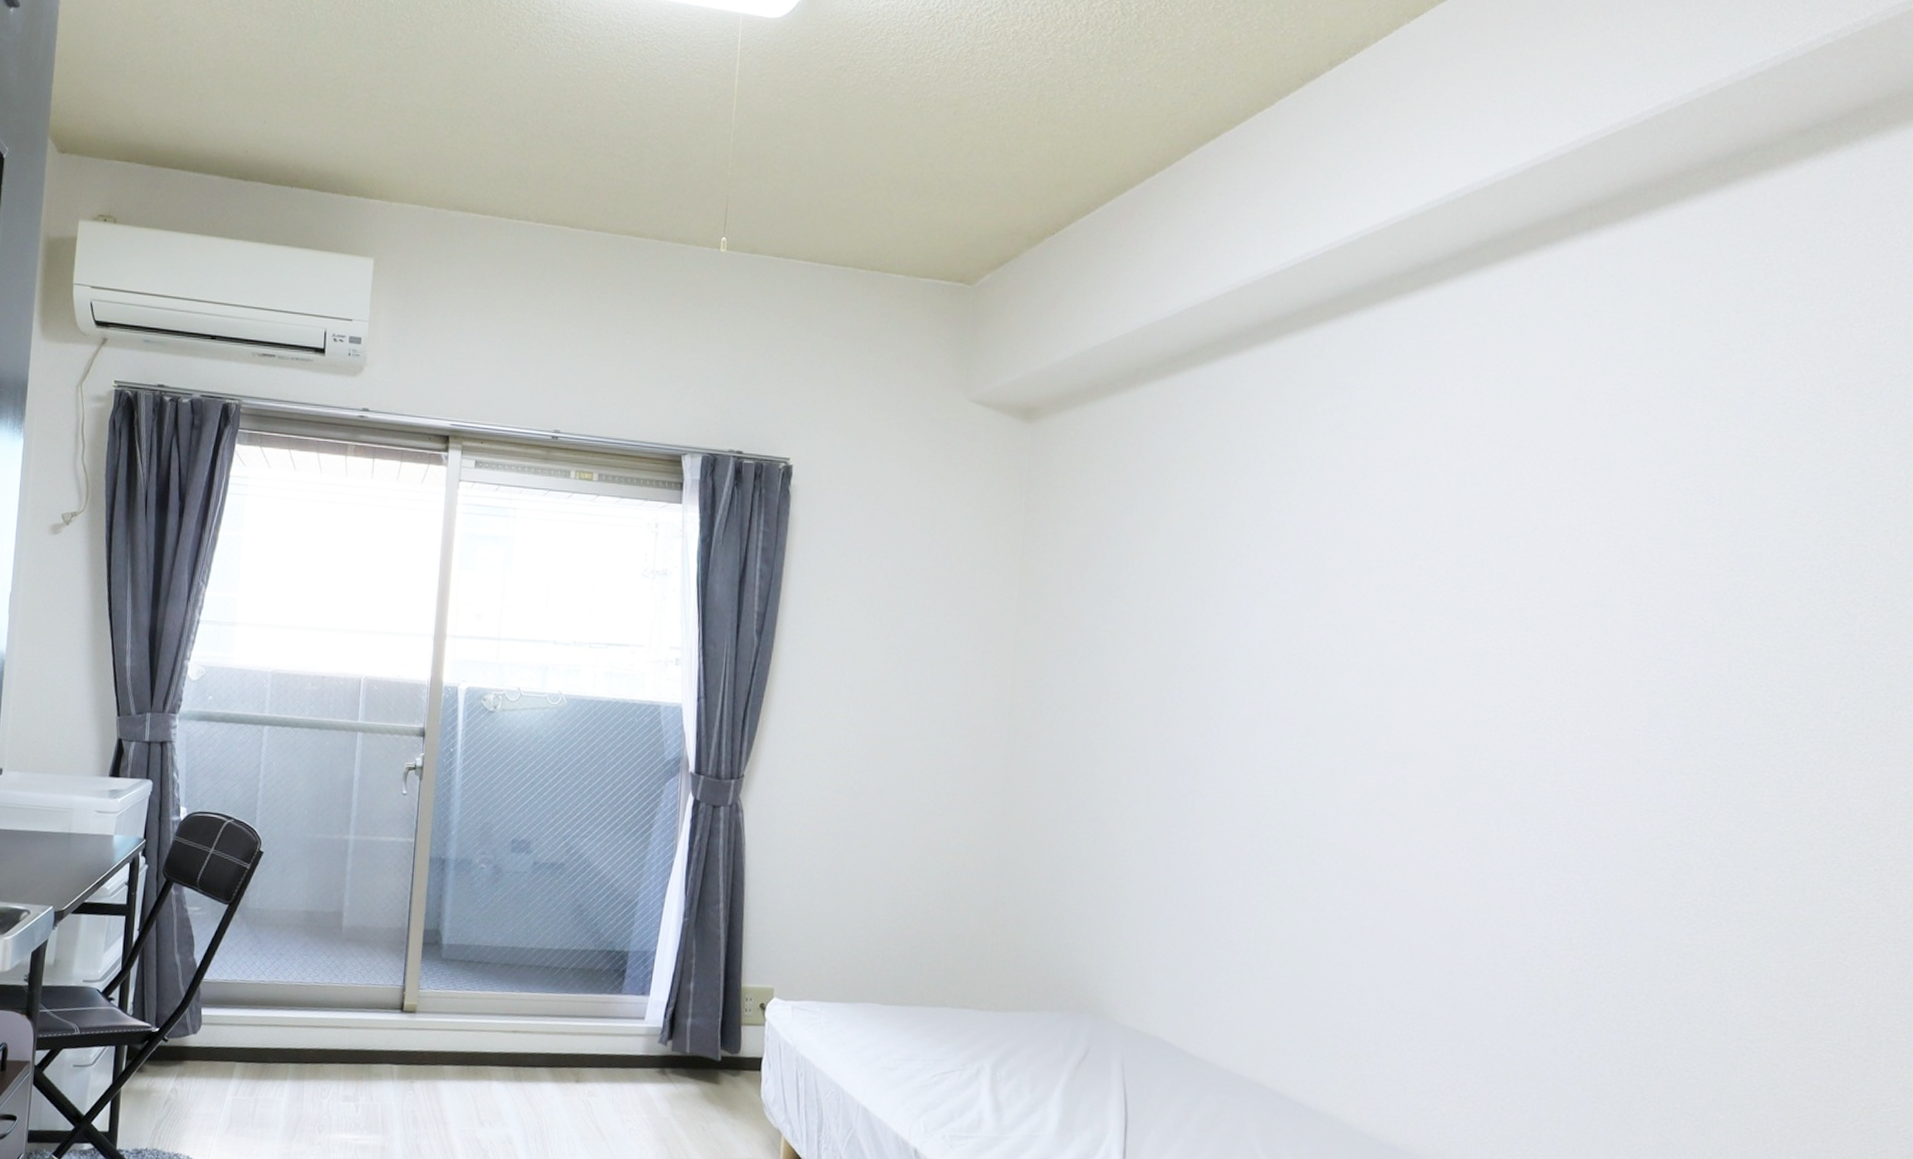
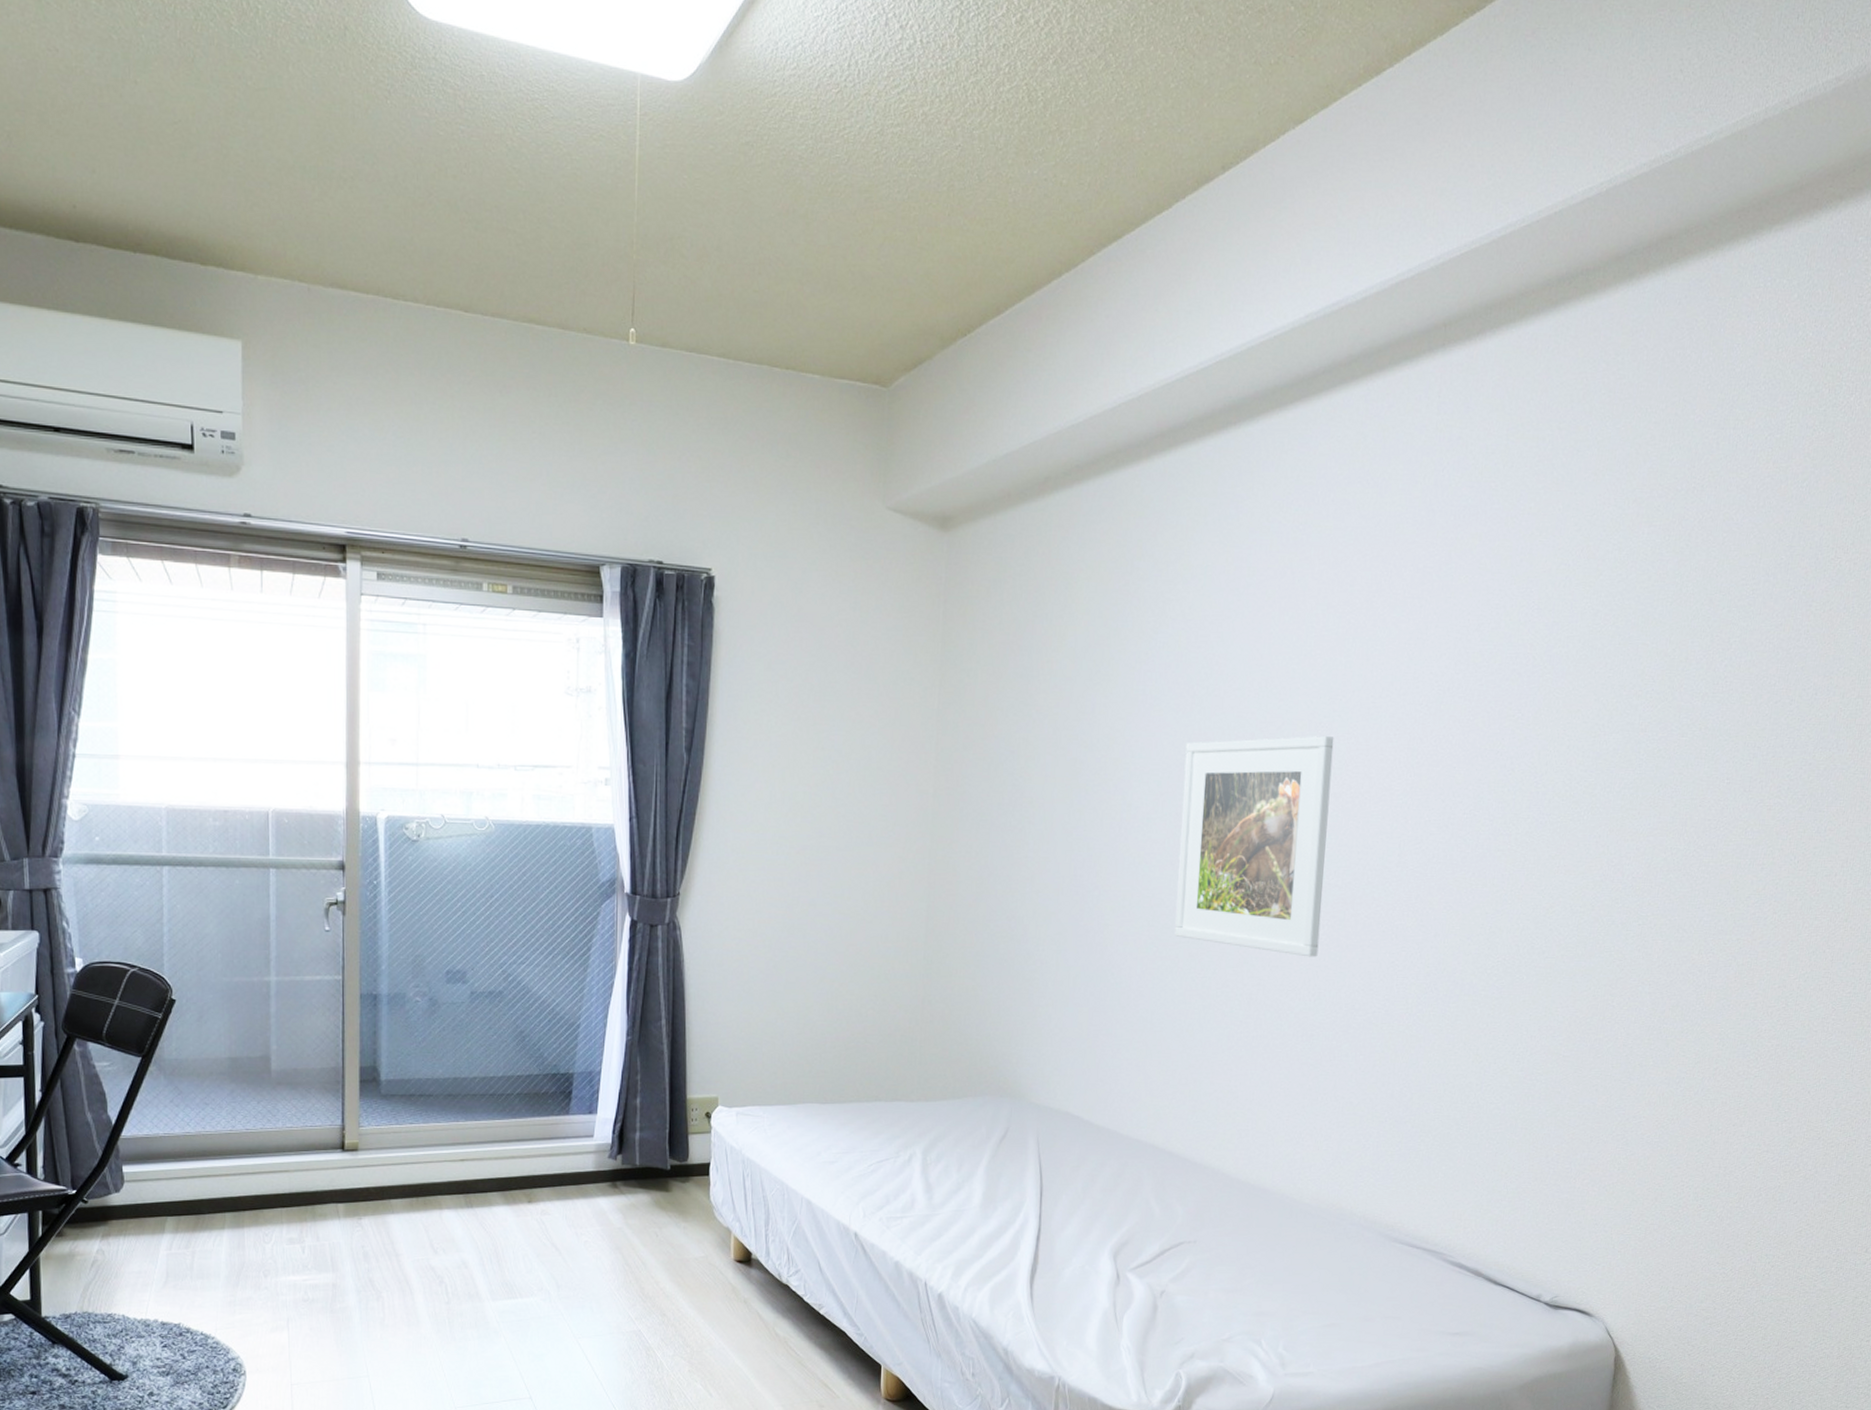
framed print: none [1282,637,1470,883] -> present [1175,735,1334,957]

